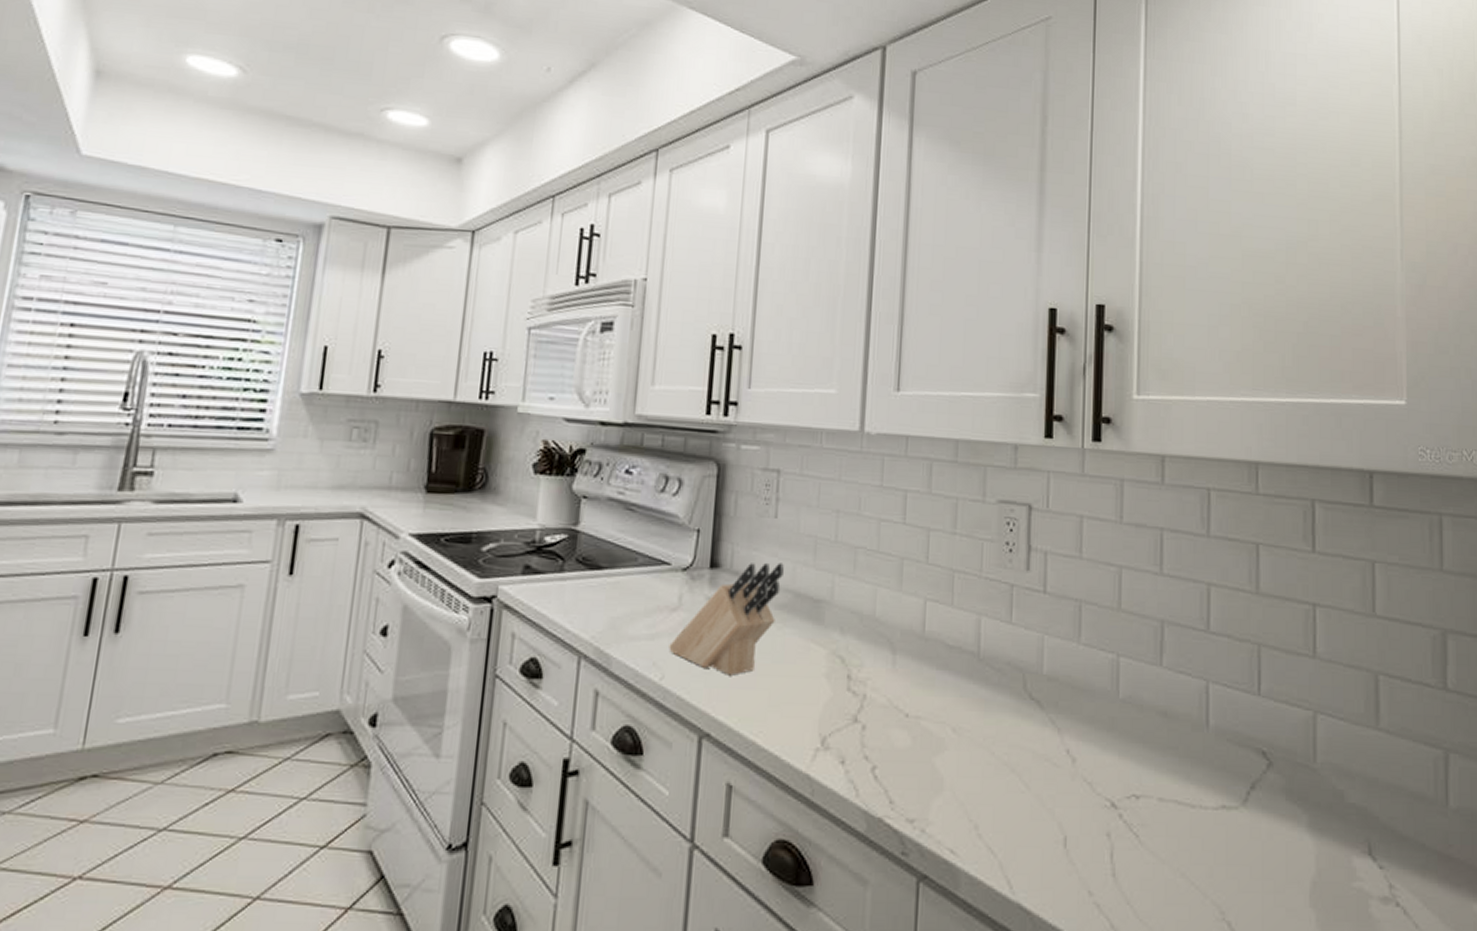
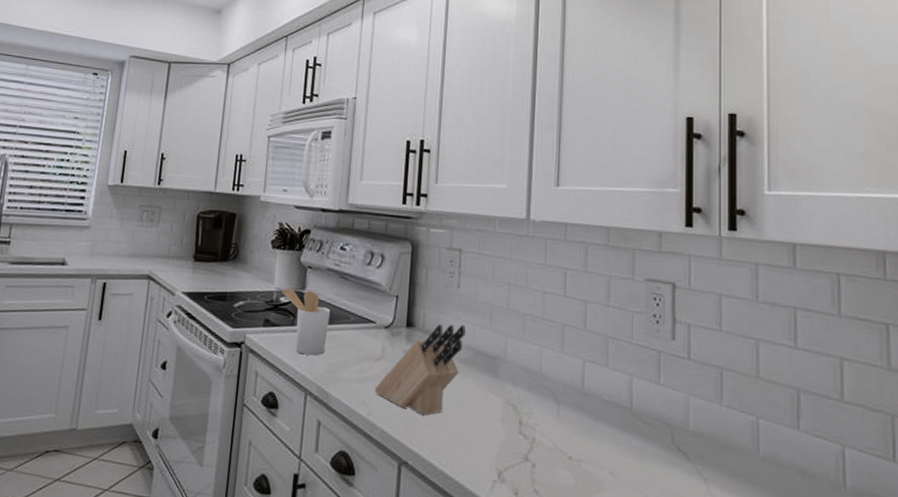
utensil holder: none [547,525,613,609] -> present [281,288,331,356]

